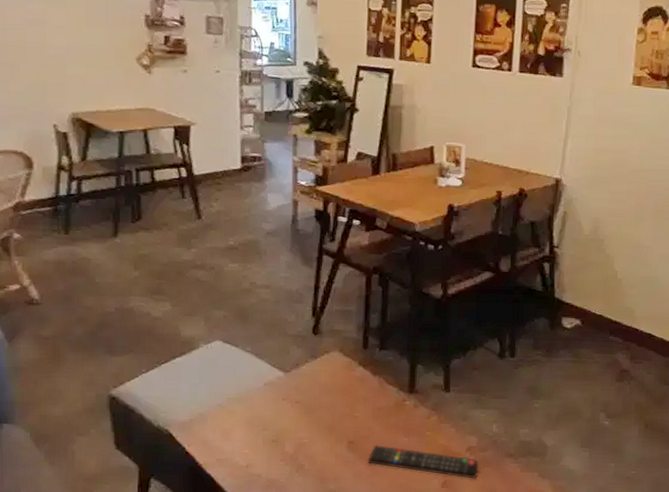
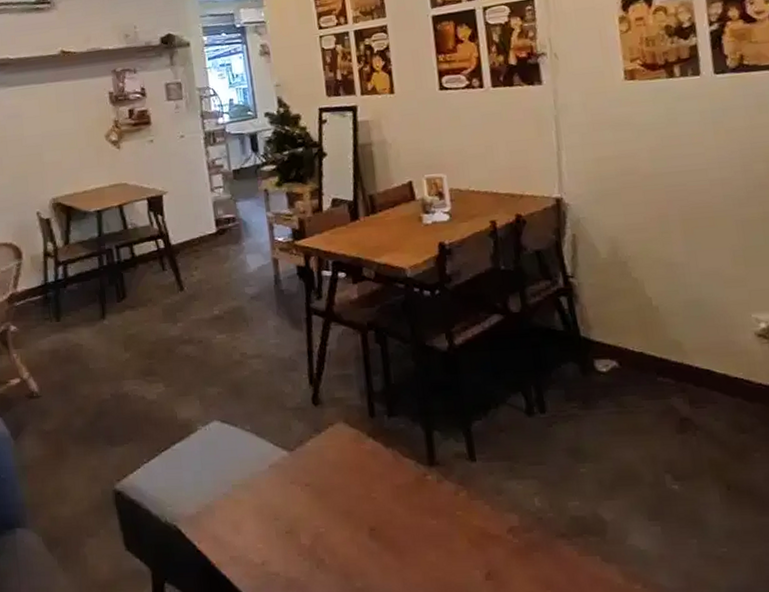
remote control: present [367,445,479,479] -> none [394,531,528,568]

